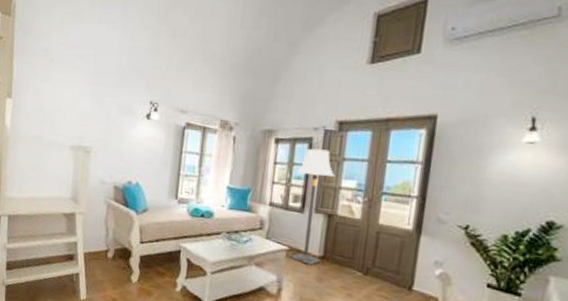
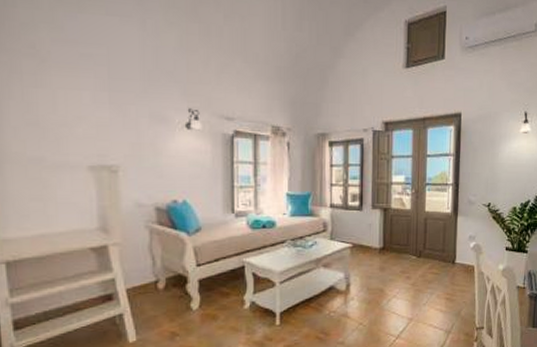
lamp: present [289,148,335,265] -> none [352,149,386,258]

